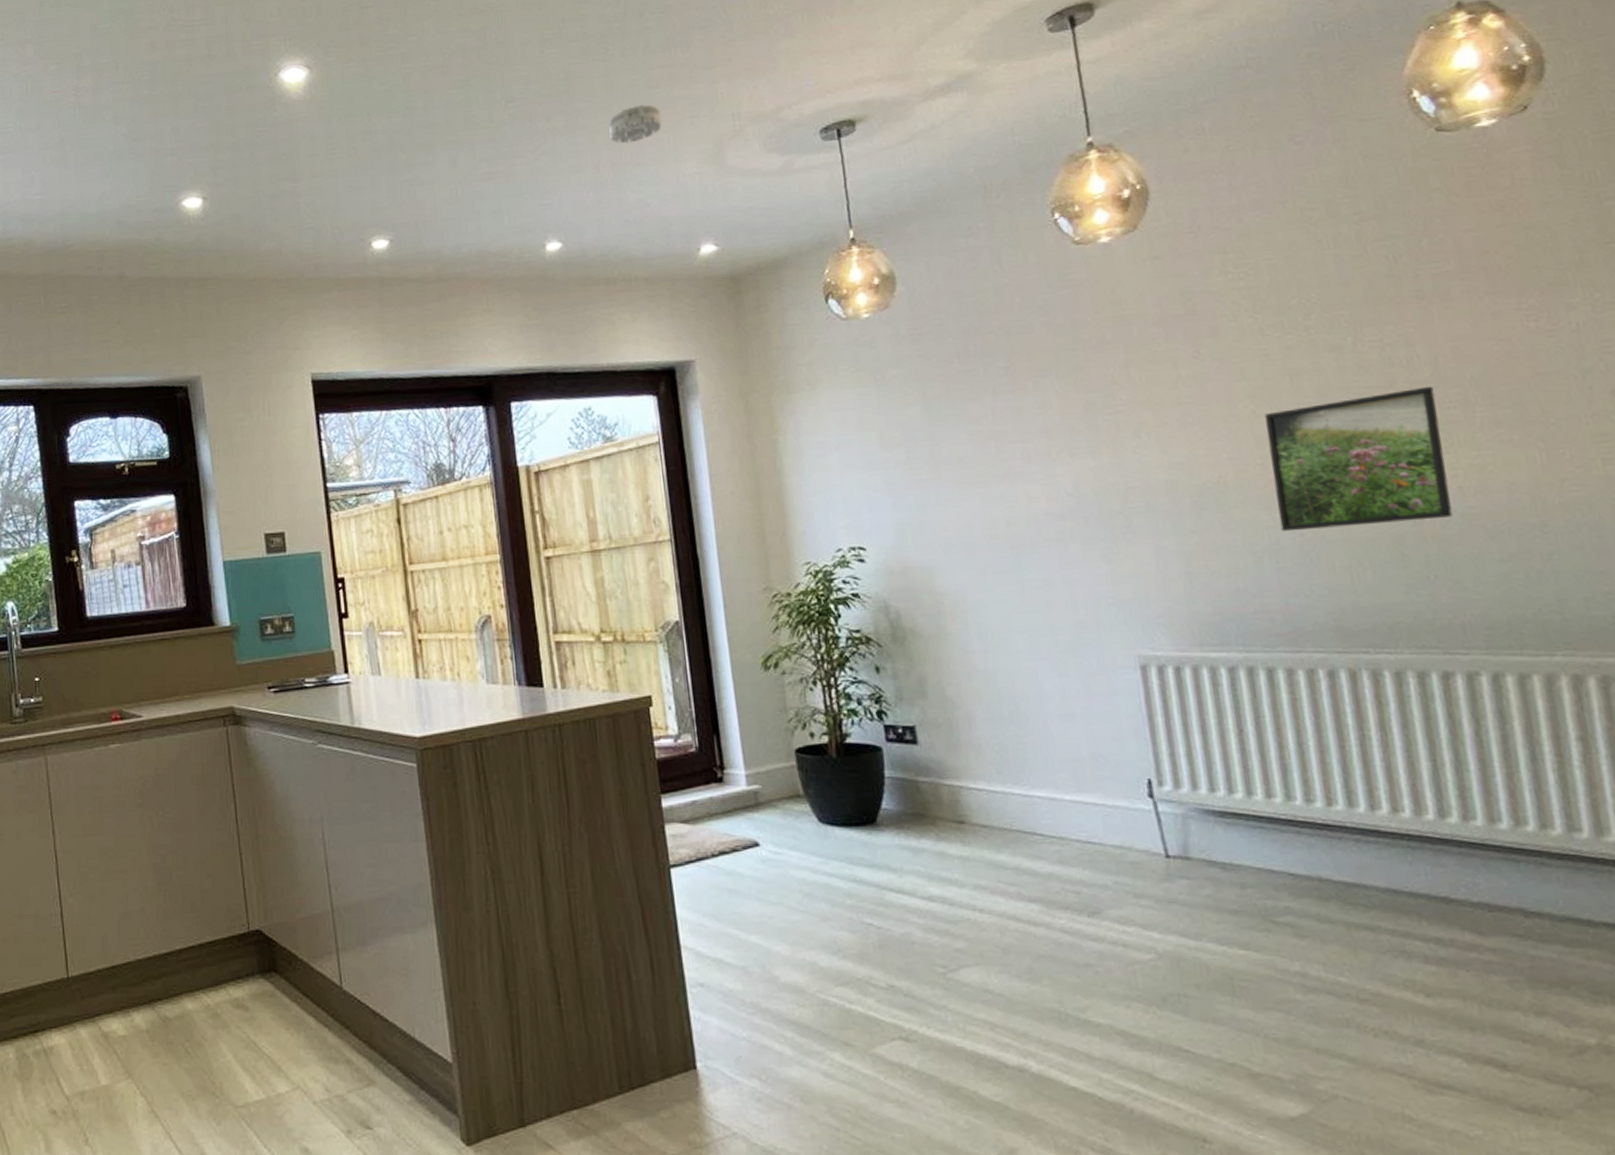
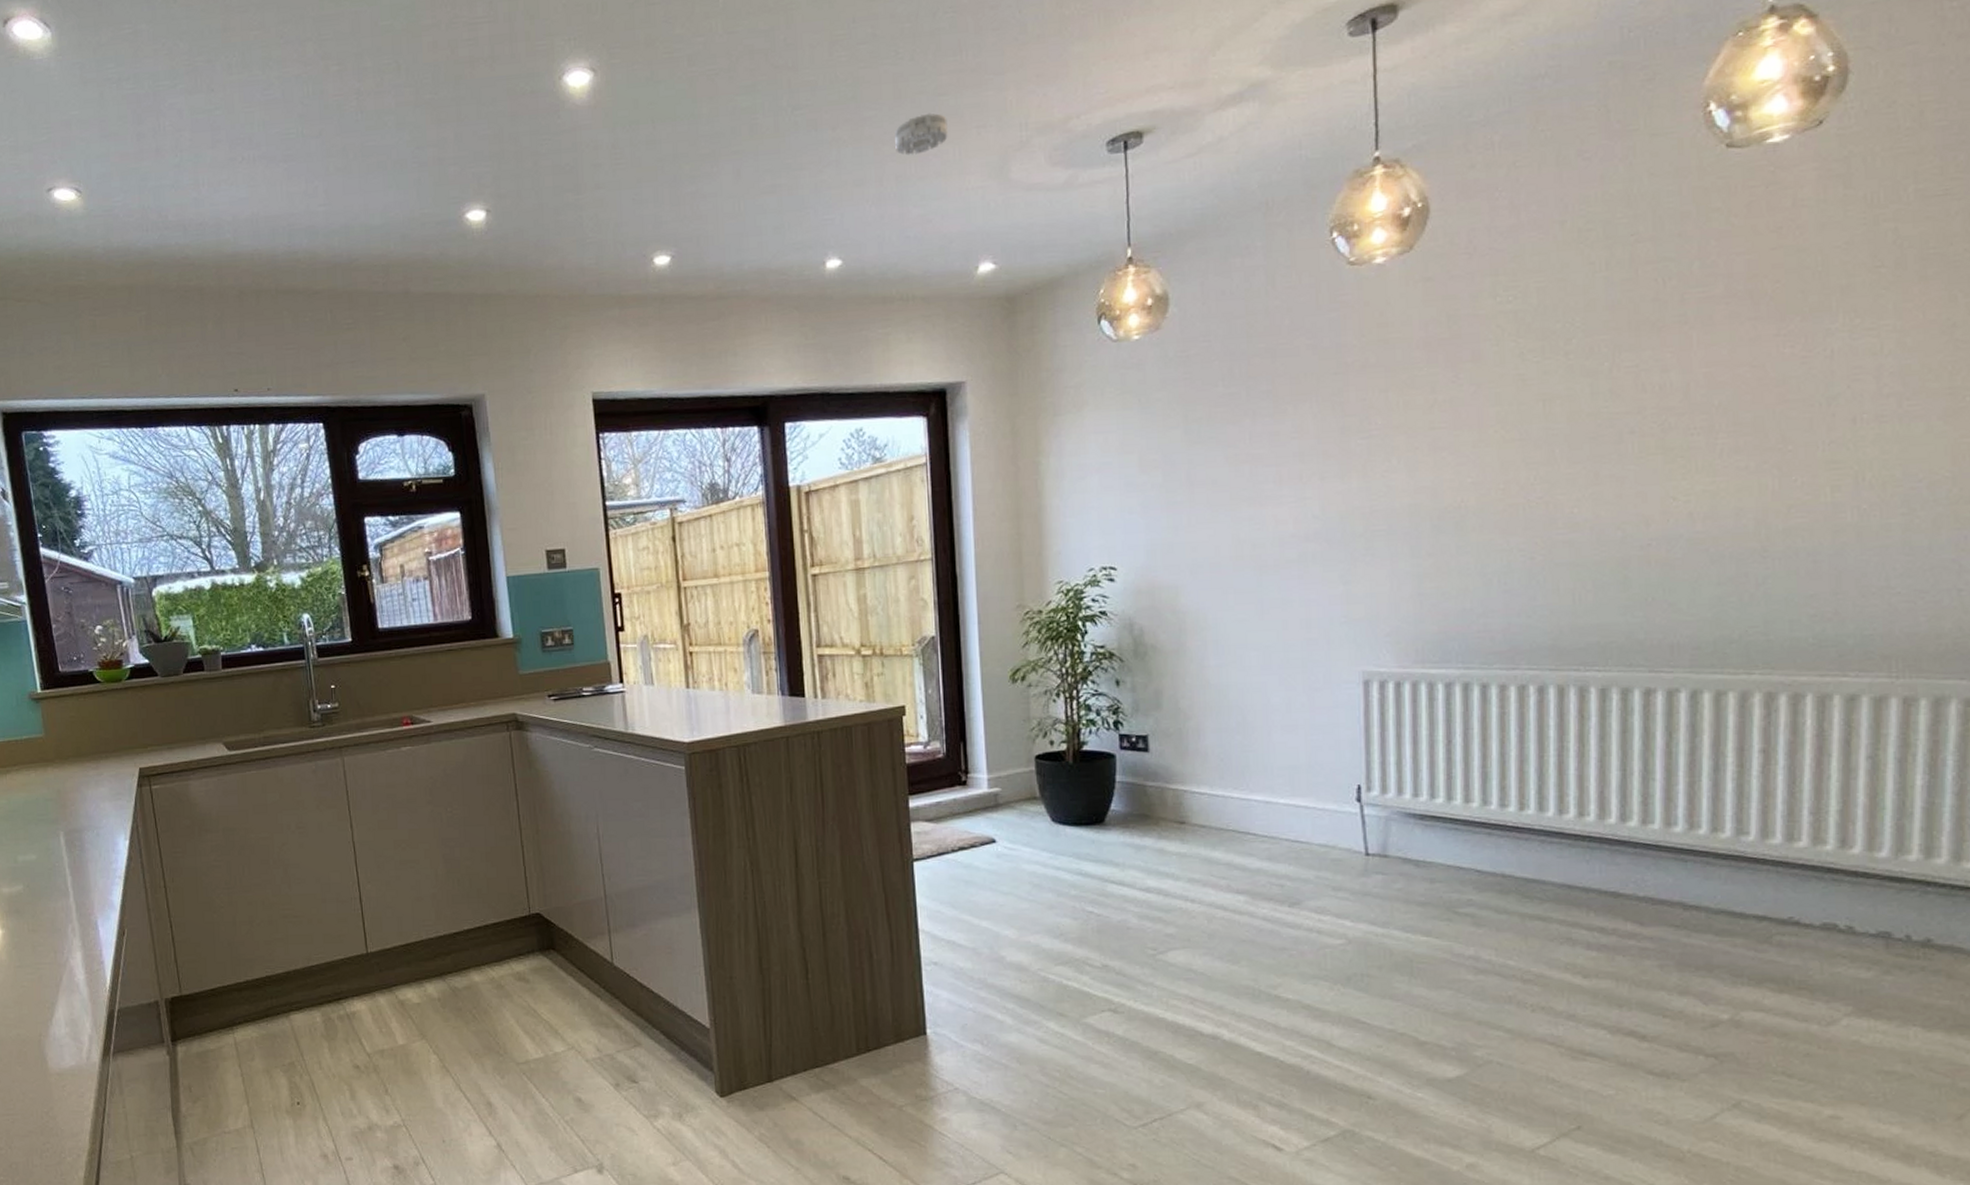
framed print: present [1265,386,1453,532] -> none [1512,412,1681,555]

